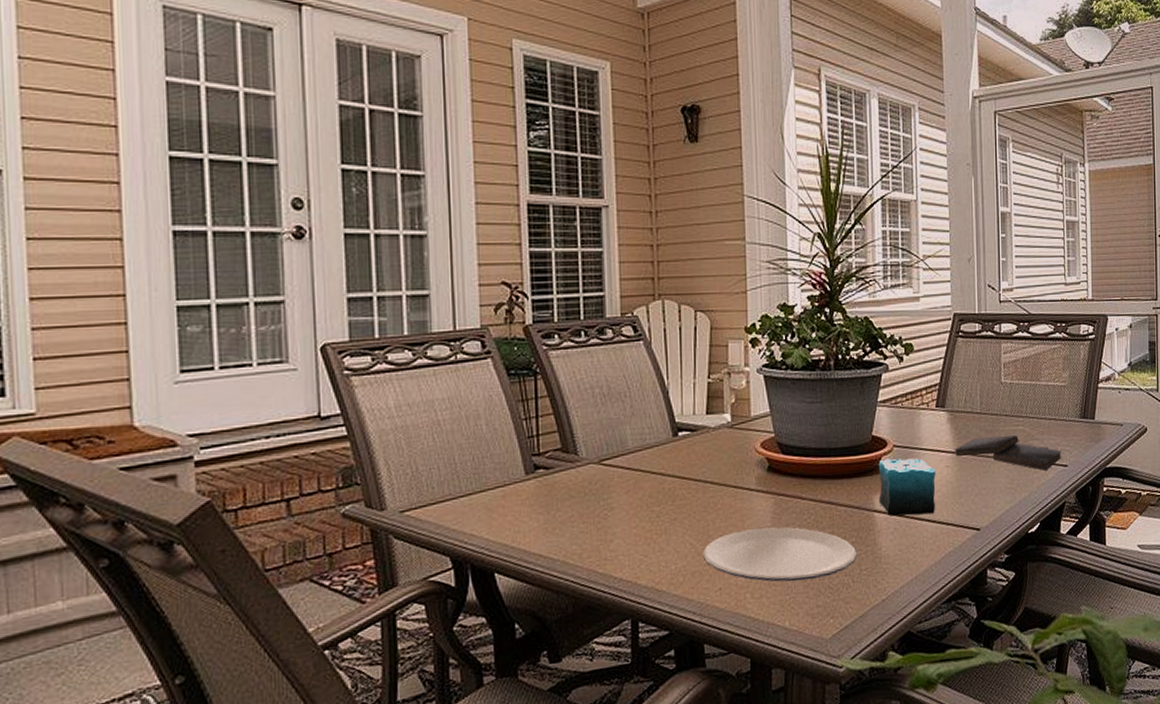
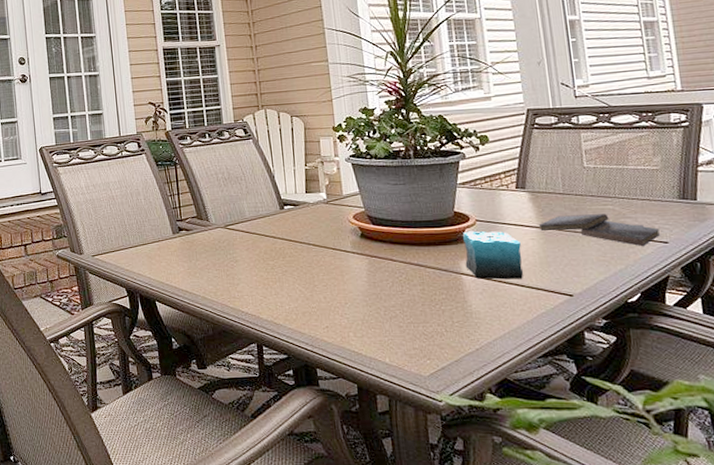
plate: present [702,527,858,582] -> none [310,282,449,326]

